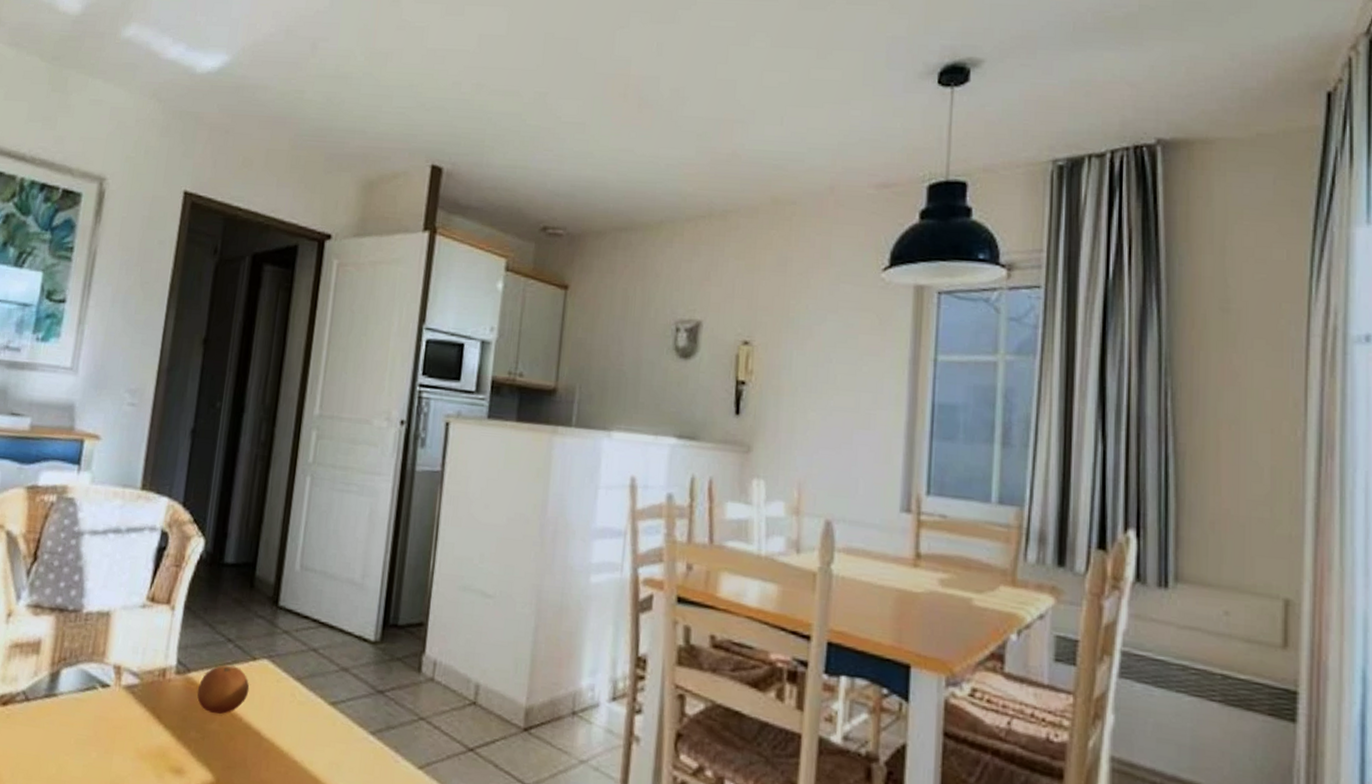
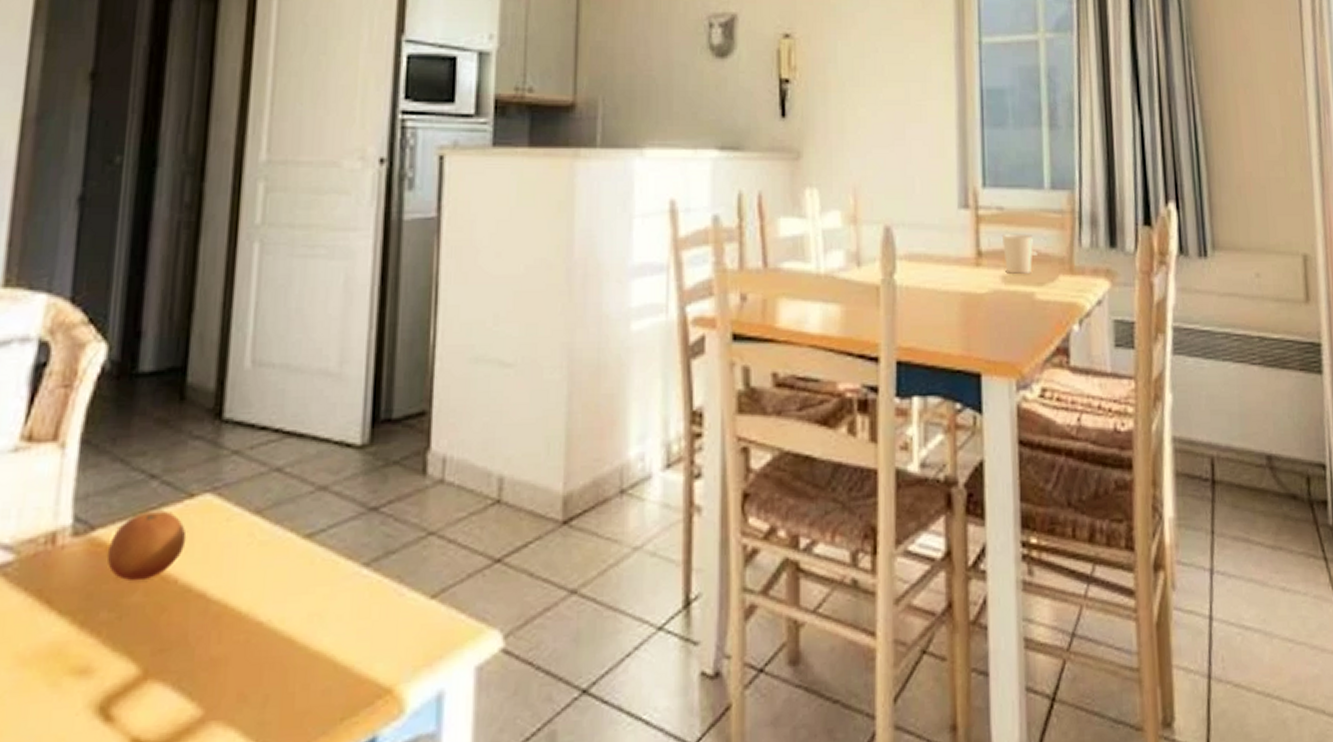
cup: none [942,540,979,582] -> present [1001,233,1038,275]

